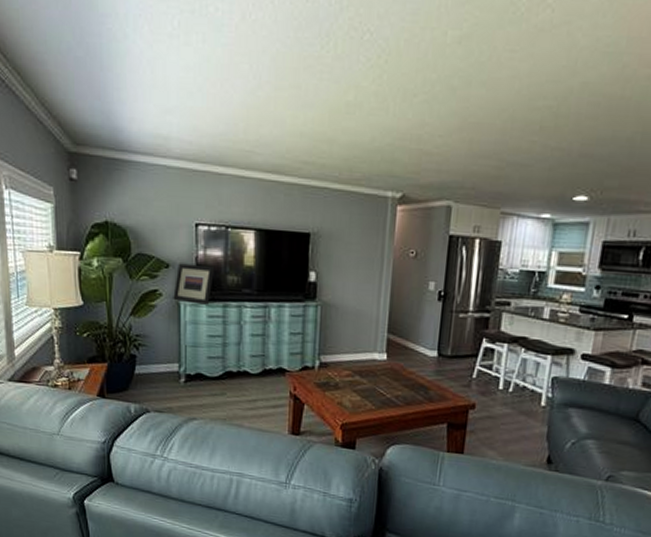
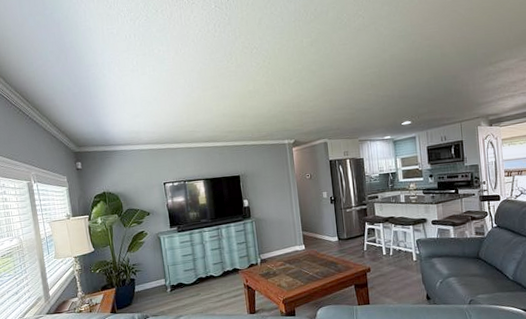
picture frame: present [173,263,214,305] -> none [155,208,181,236]

